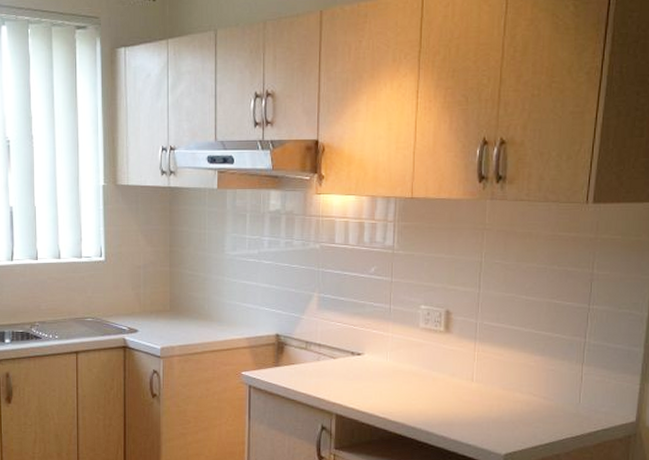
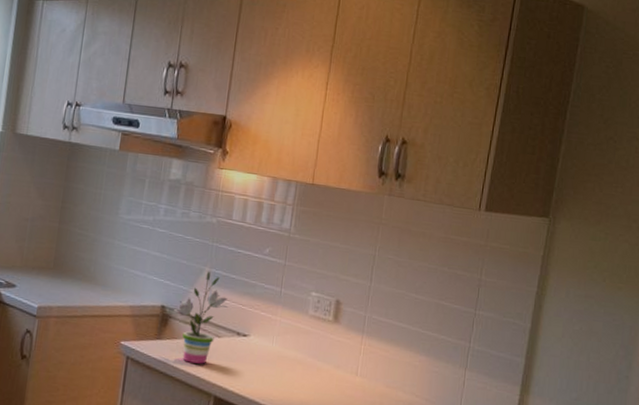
potted plant: none [286,296,340,385] -> present [172,271,228,364]

